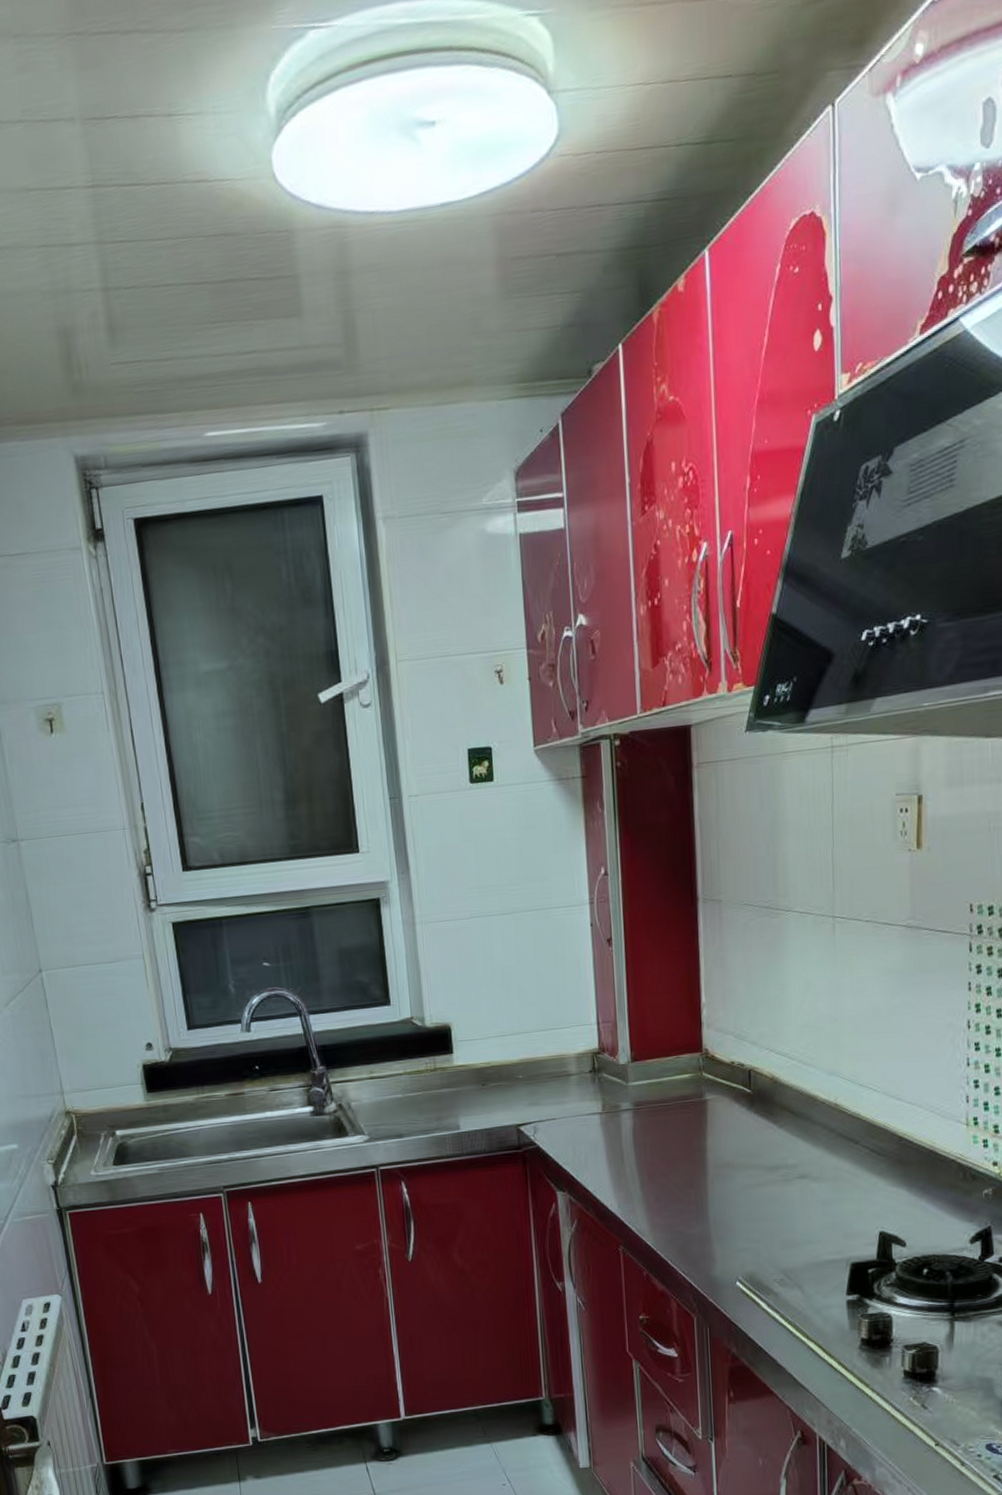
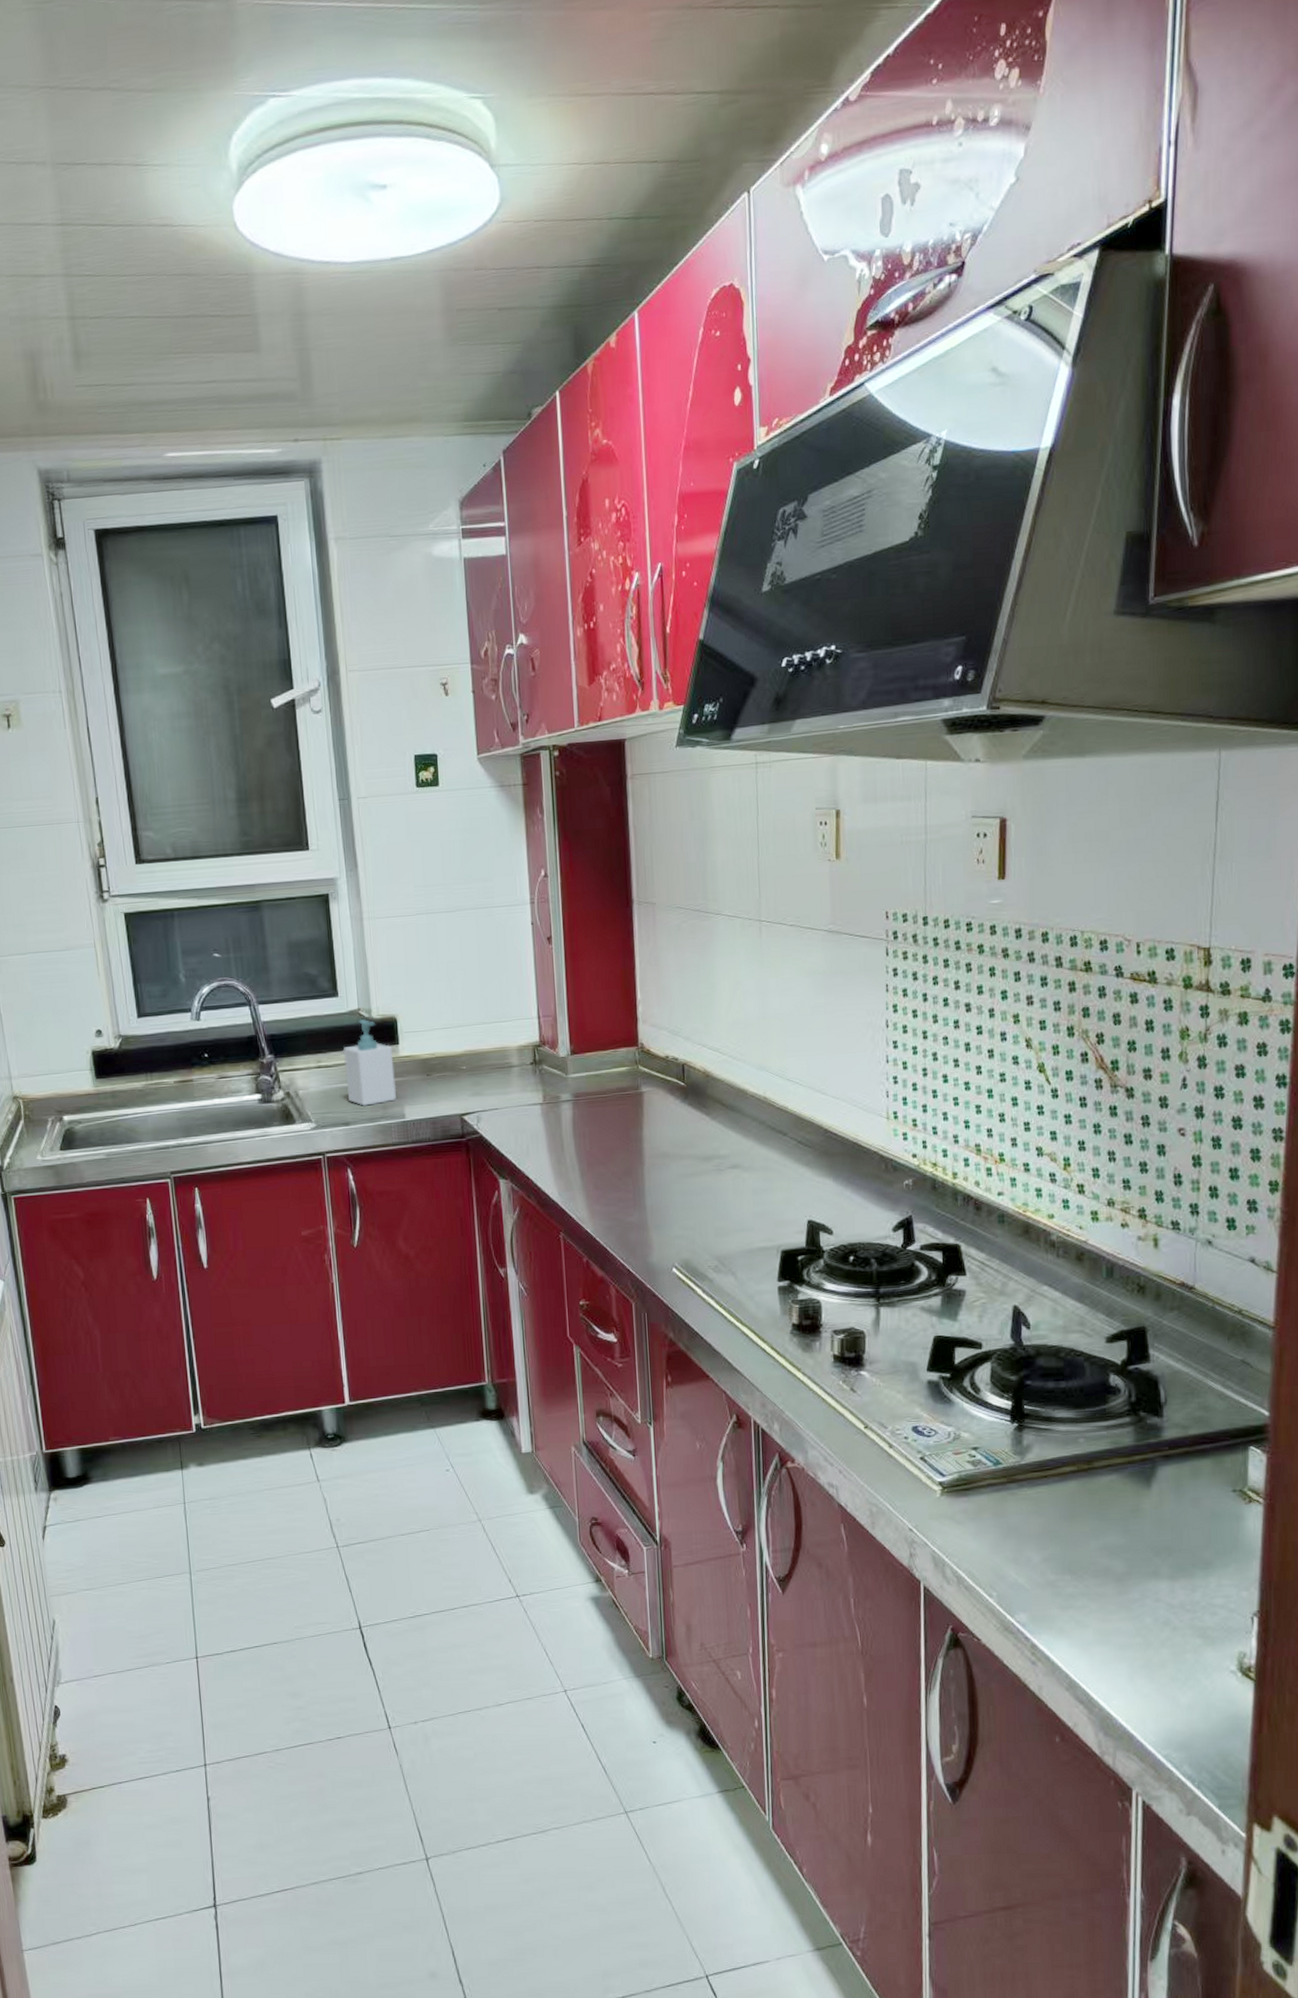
soap bottle: none [395,1027,451,1118] -> present [342,1018,397,1106]

